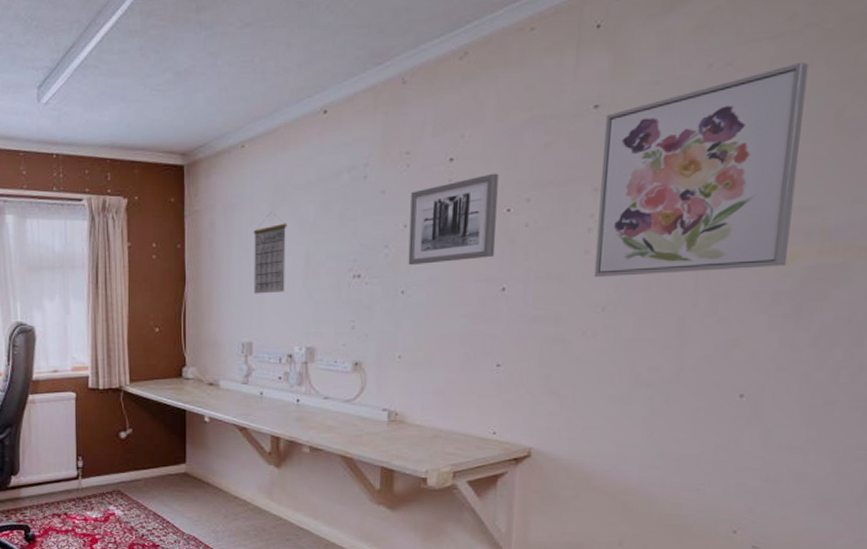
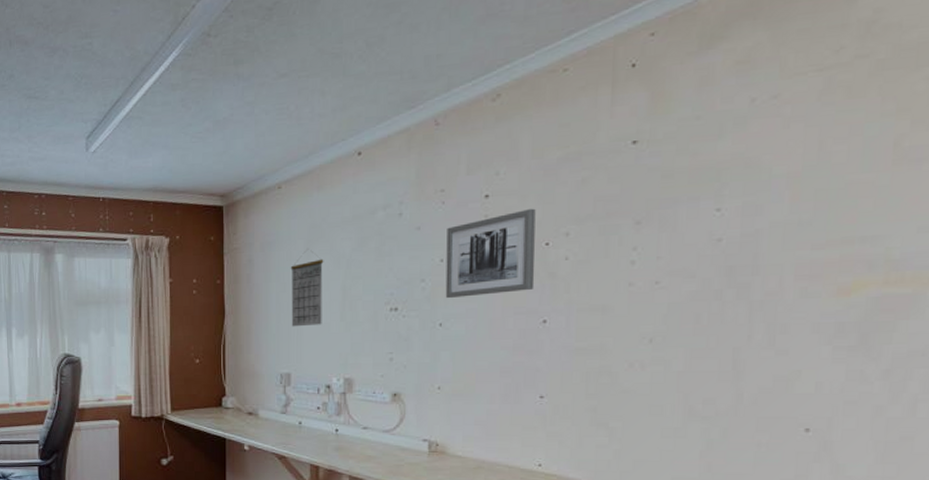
wall art: present [593,61,809,277] -> none [639,93,861,309]

